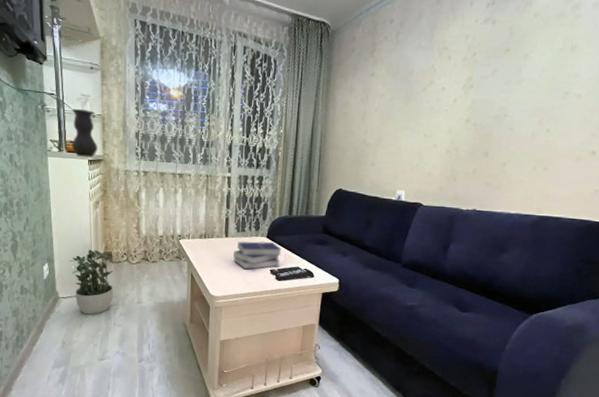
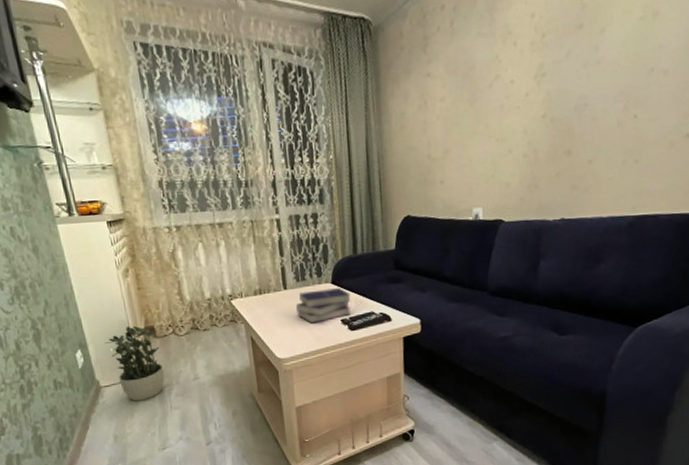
vase: present [71,108,98,158] -> none [75,160,116,219]

